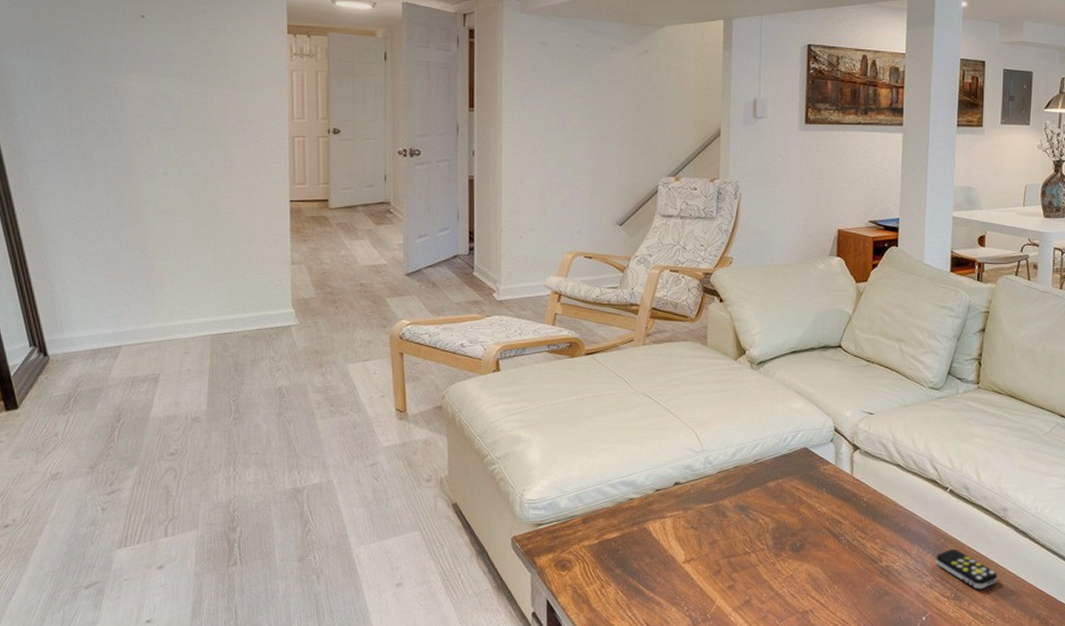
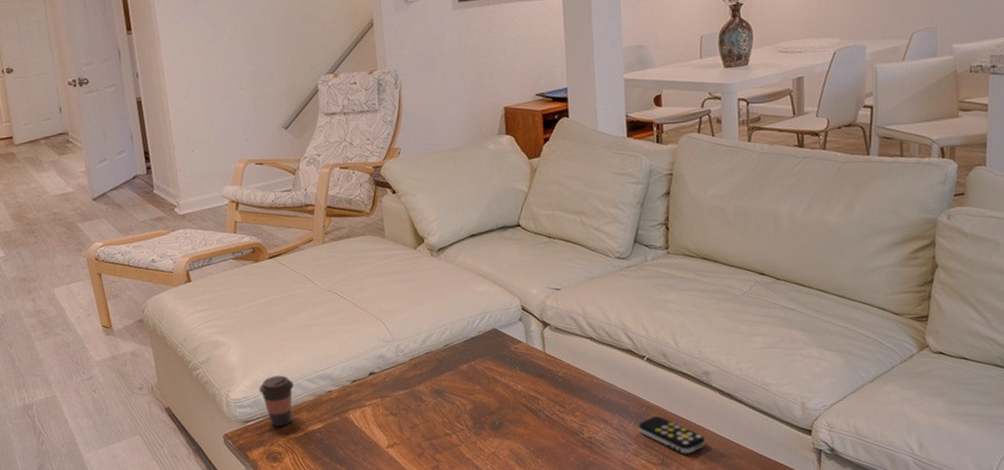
coffee cup: none [556,478,594,532] -> present [258,375,294,427]

